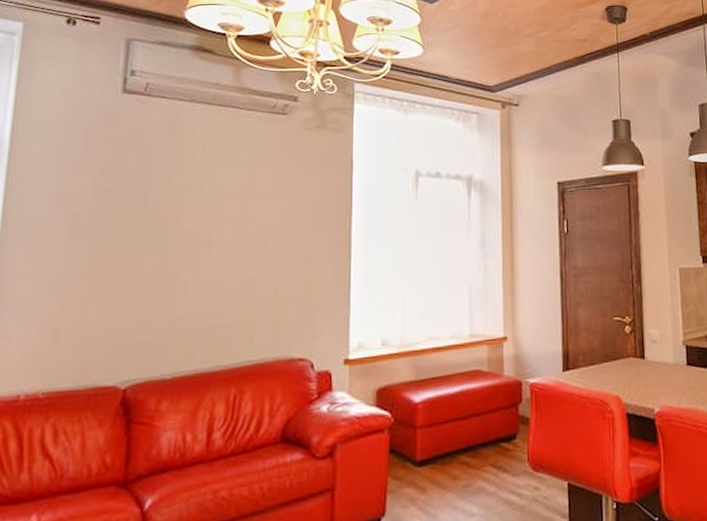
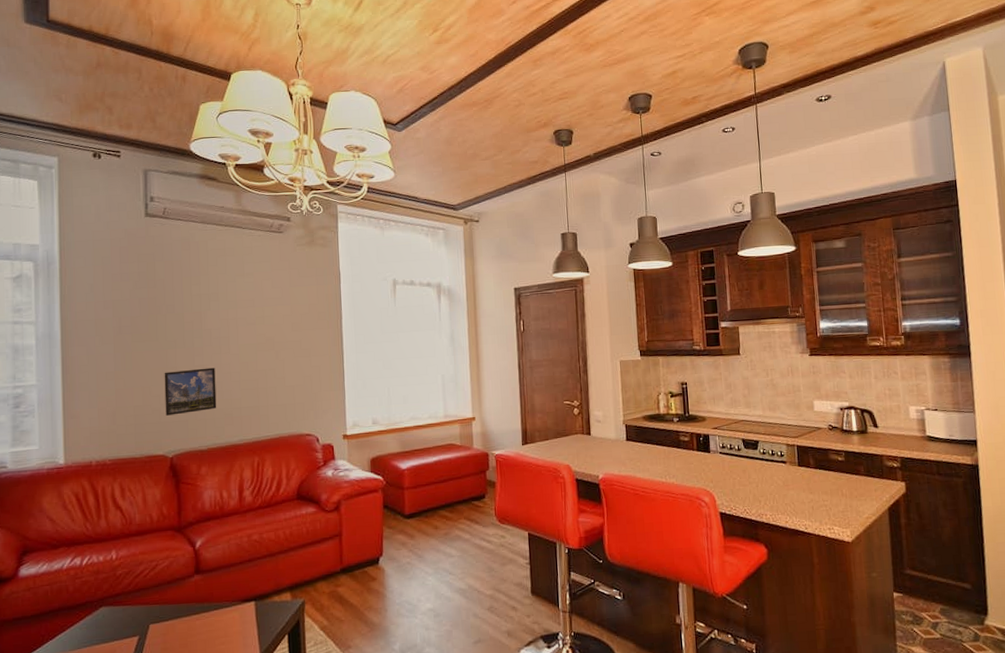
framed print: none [122,275,191,336] -> present [164,367,217,416]

